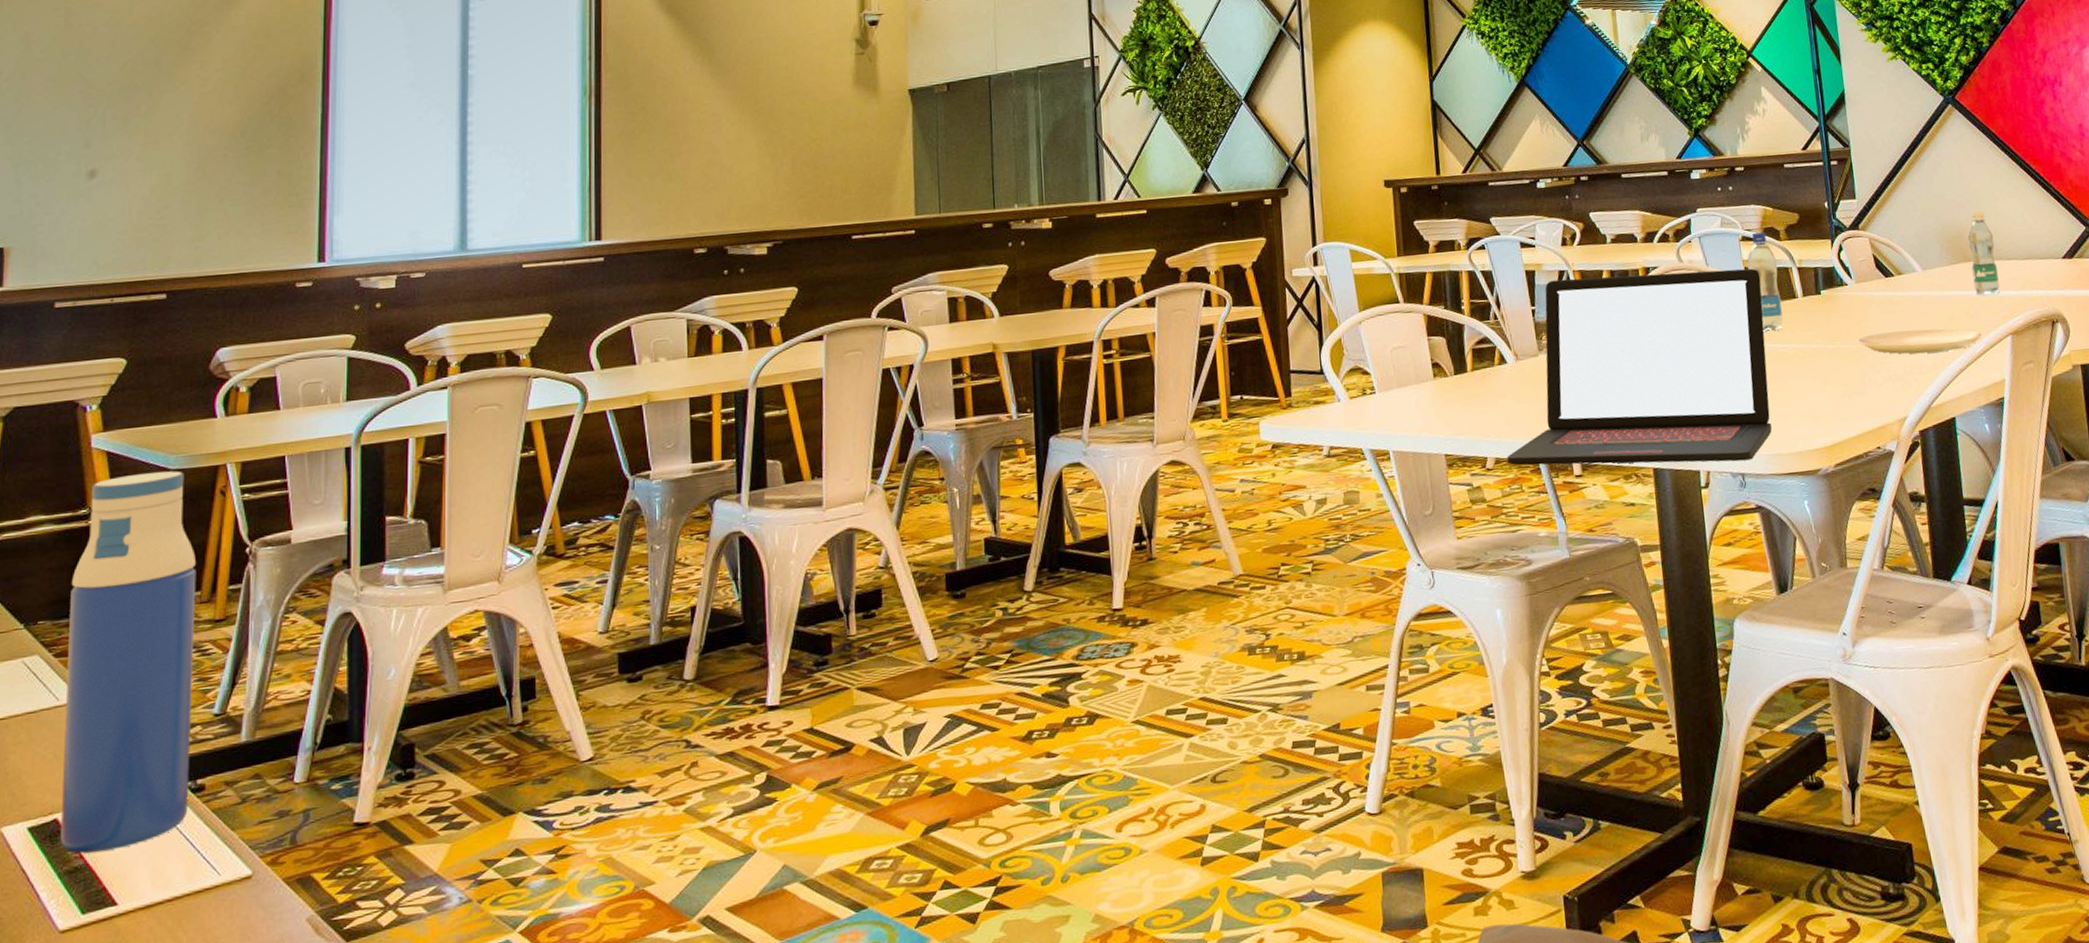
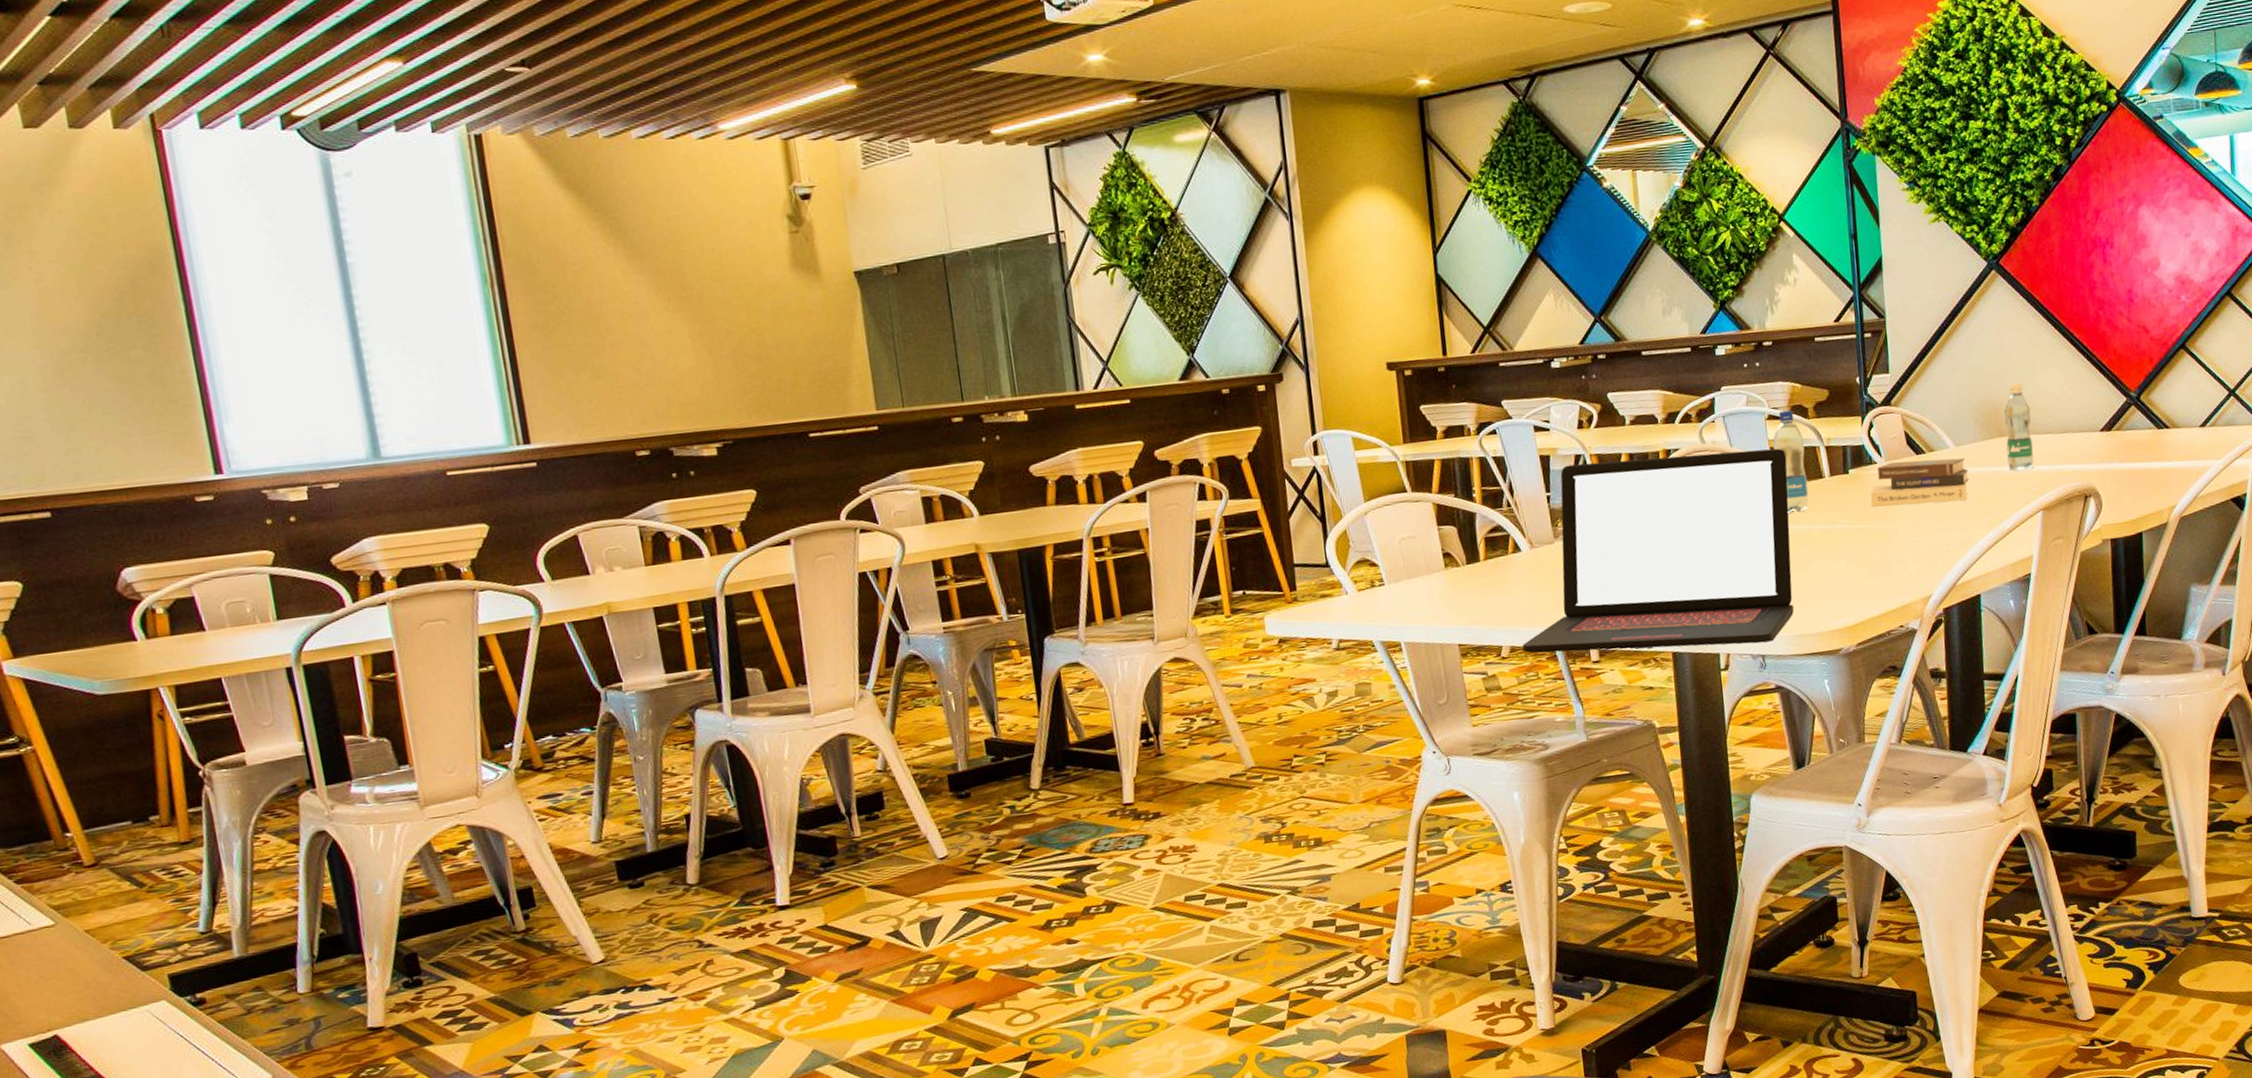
water bottle: present [59,471,197,854] -> none [14,696,193,1066]
books: none [1843,281,1938,328] -> present [1871,458,1970,507]
plate: present [1859,328,1983,354] -> none [1886,505,2013,533]

